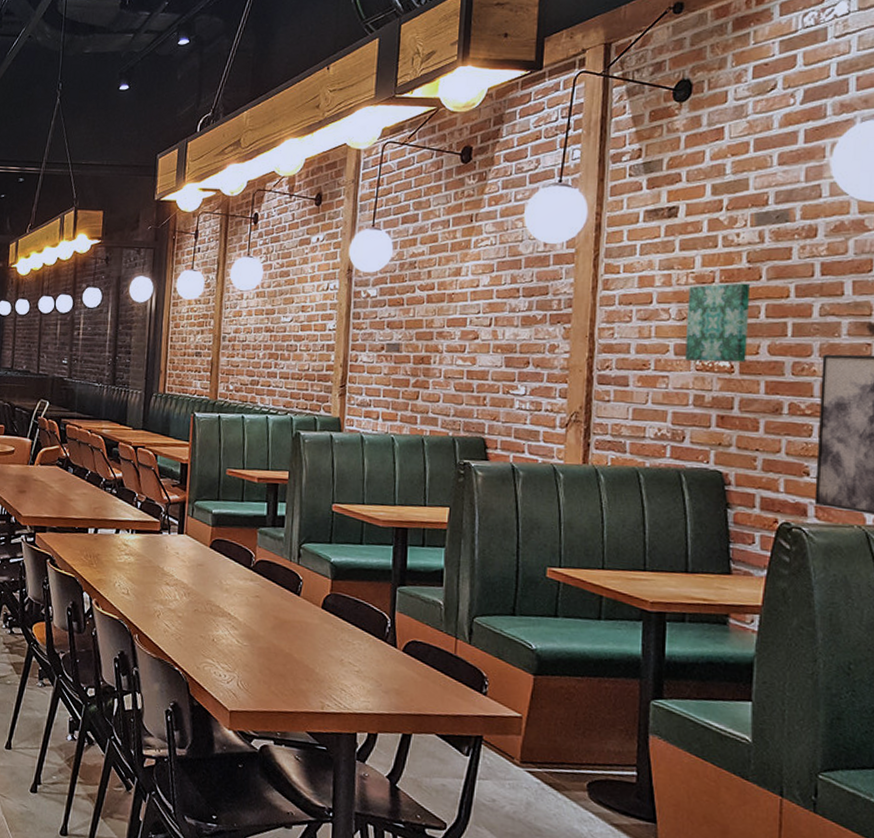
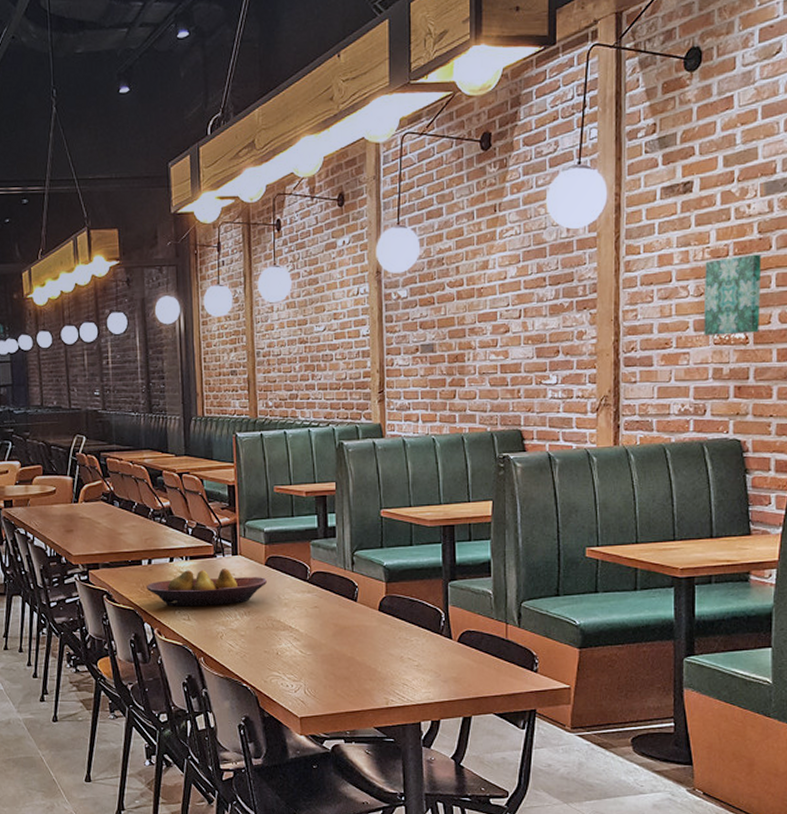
fruit bowl: none [90,543,210,584] -> present [147,568,267,607]

